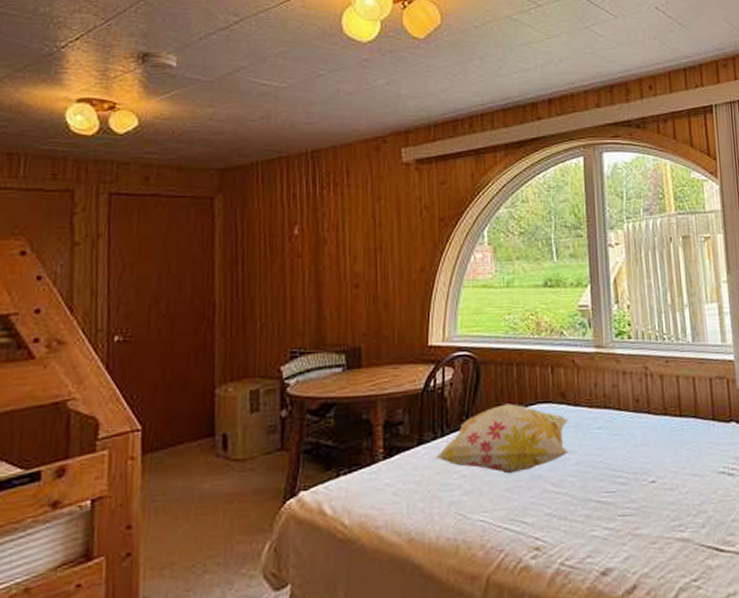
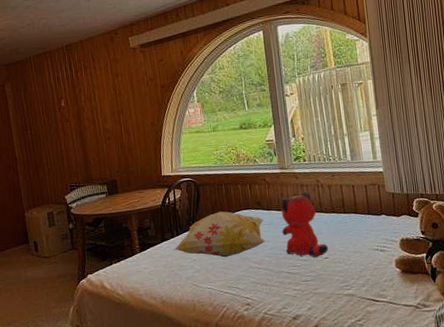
stuffed animal: none [593,381,657,481] -> present [280,191,329,258]

